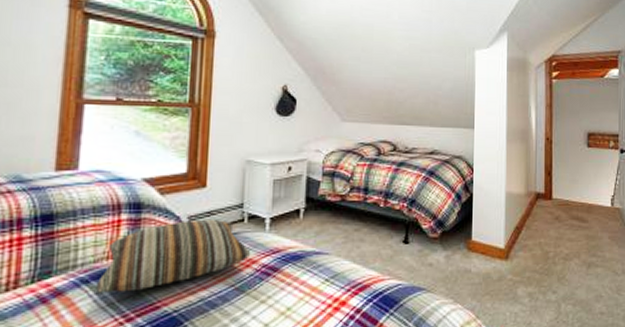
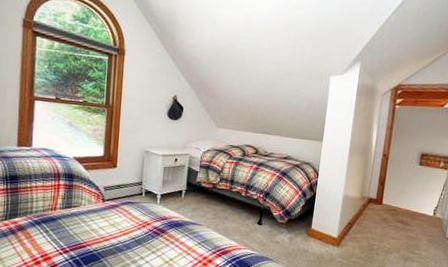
pillow: present [95,218,251,293] -> none [44,189,147,234]

